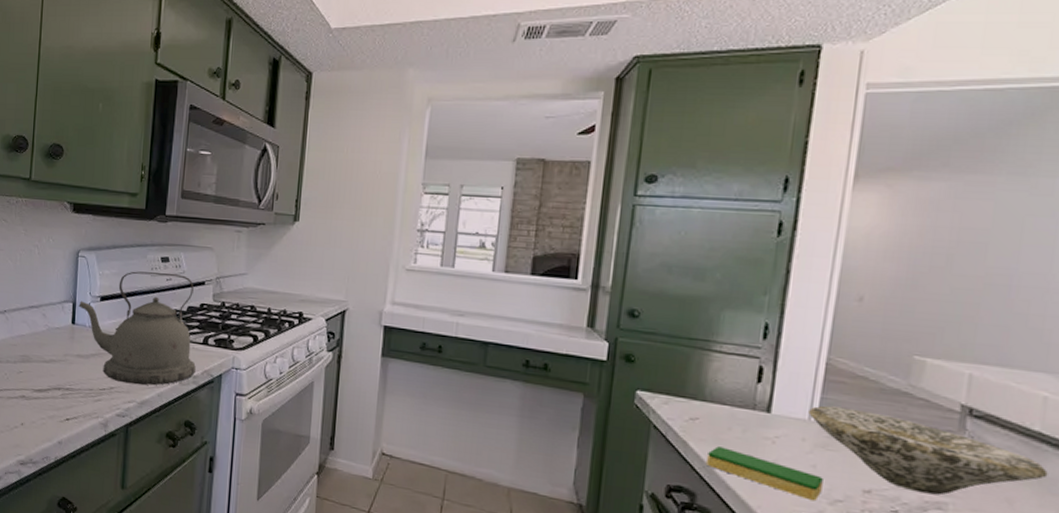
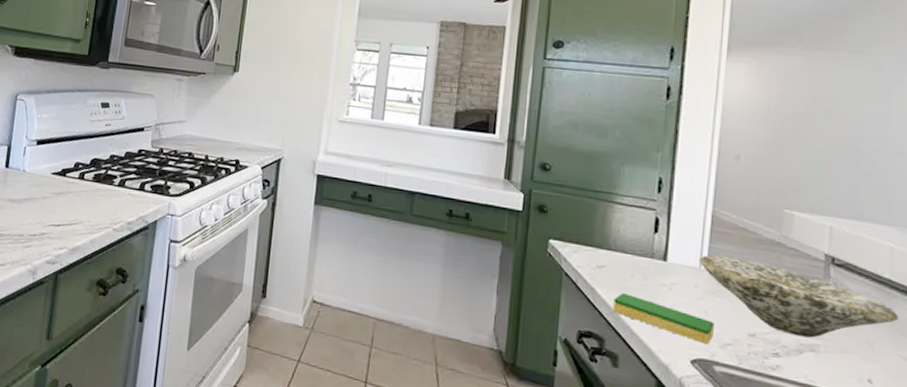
kettle: present [78,271,196,386] -> none [13,115,133,232]

